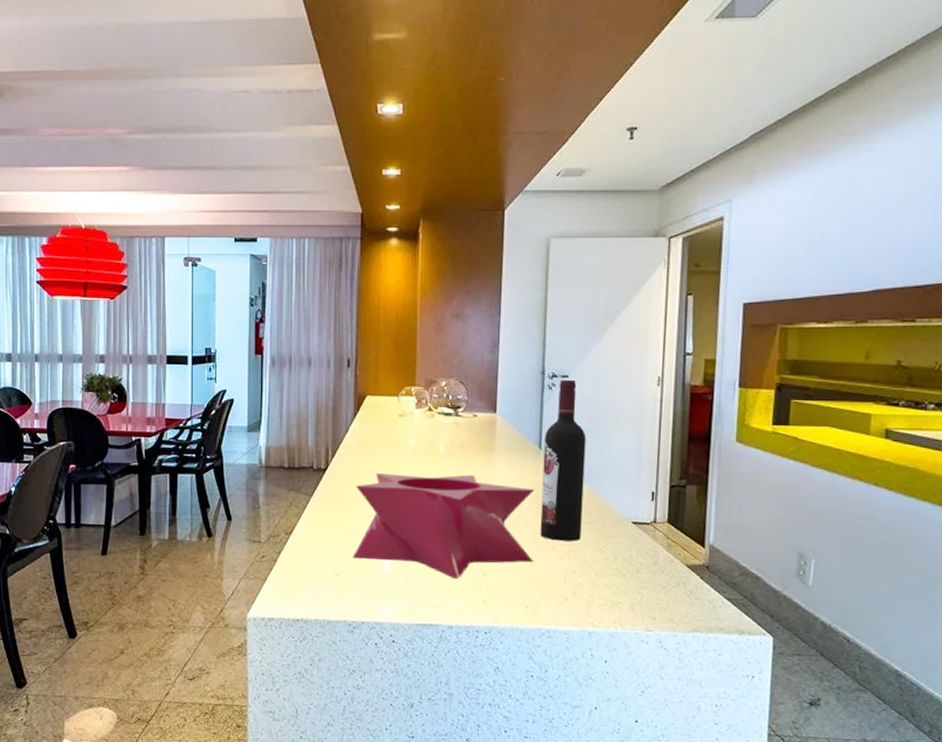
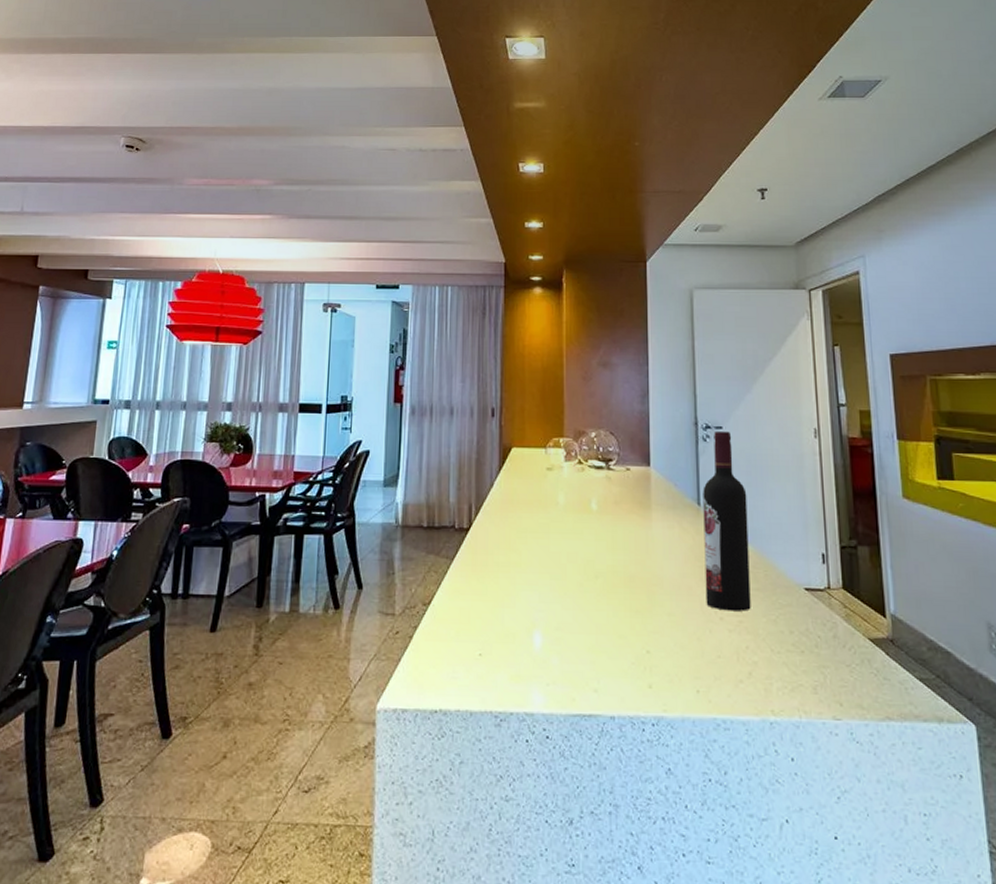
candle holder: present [352,473,535,578] -> none [498,533,702,657]

